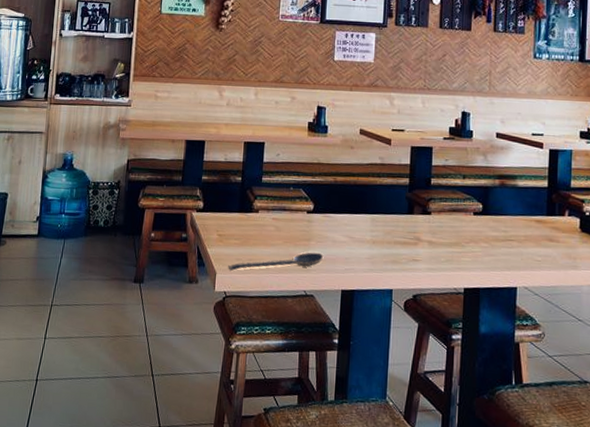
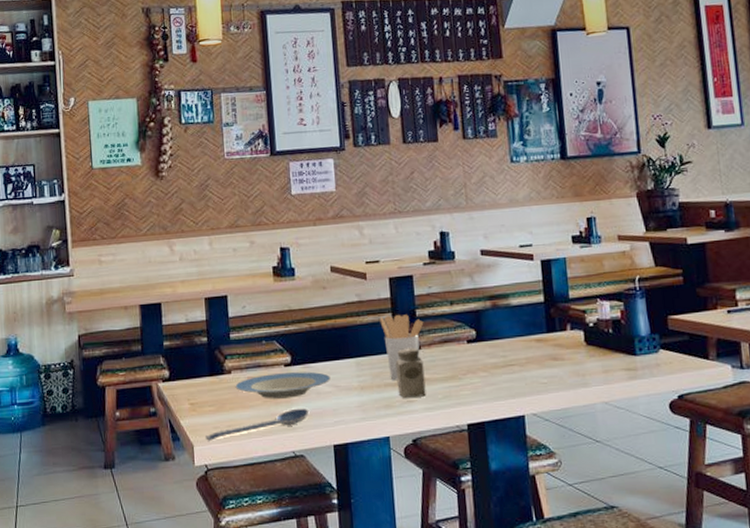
plate: none [260,218,347,242] -> present [235,371,331,399]
utensil holder: none [398,180,437,240] -> present [379,315,424,381]
salt shaker: none [405,211,432,258] -> present [395,347,427,398]

